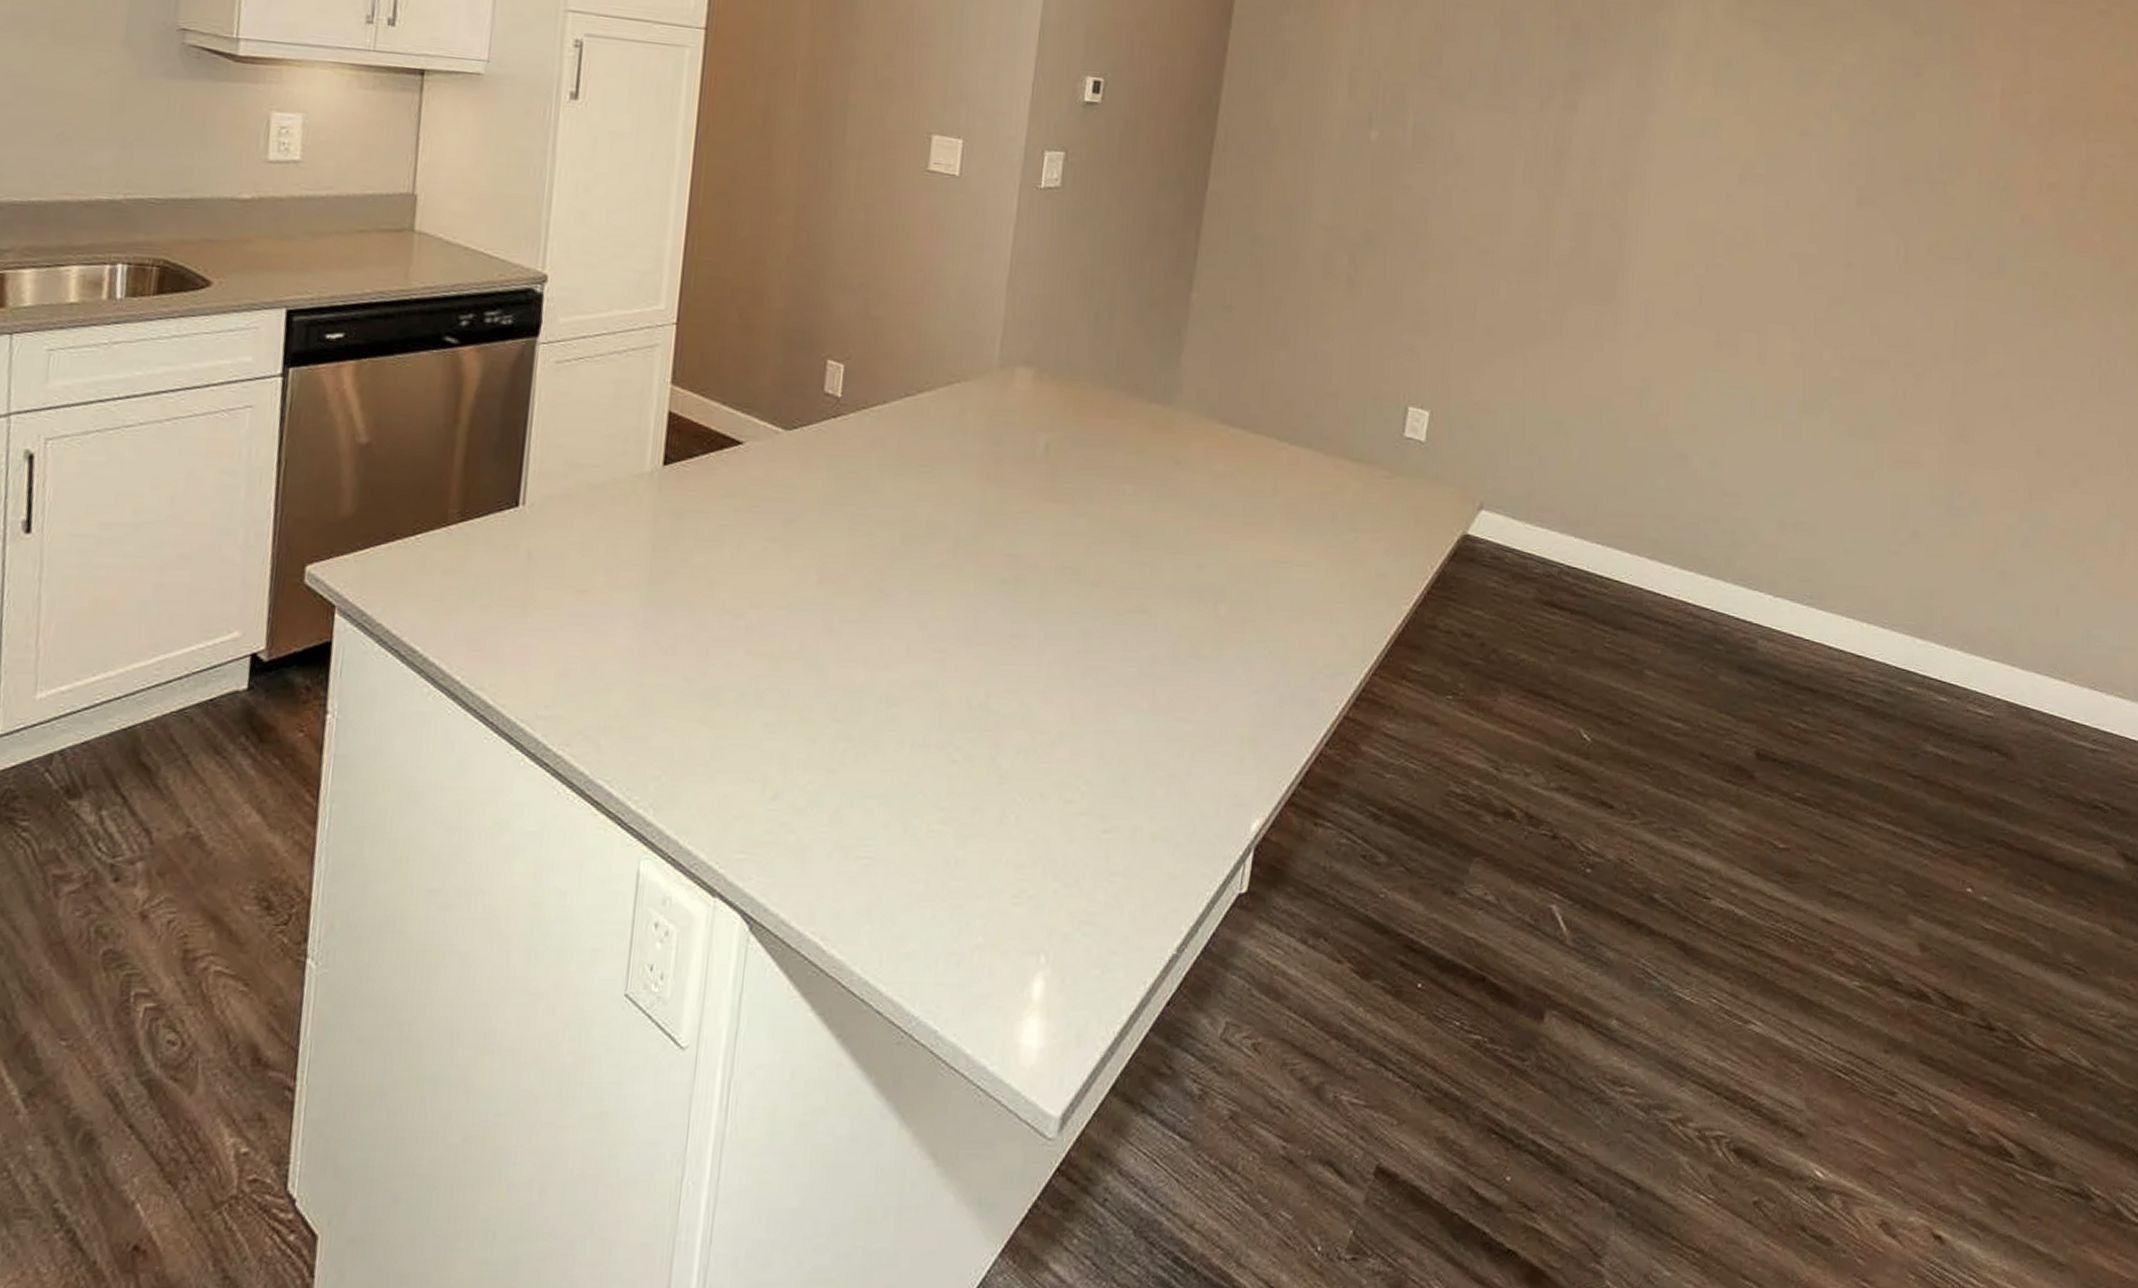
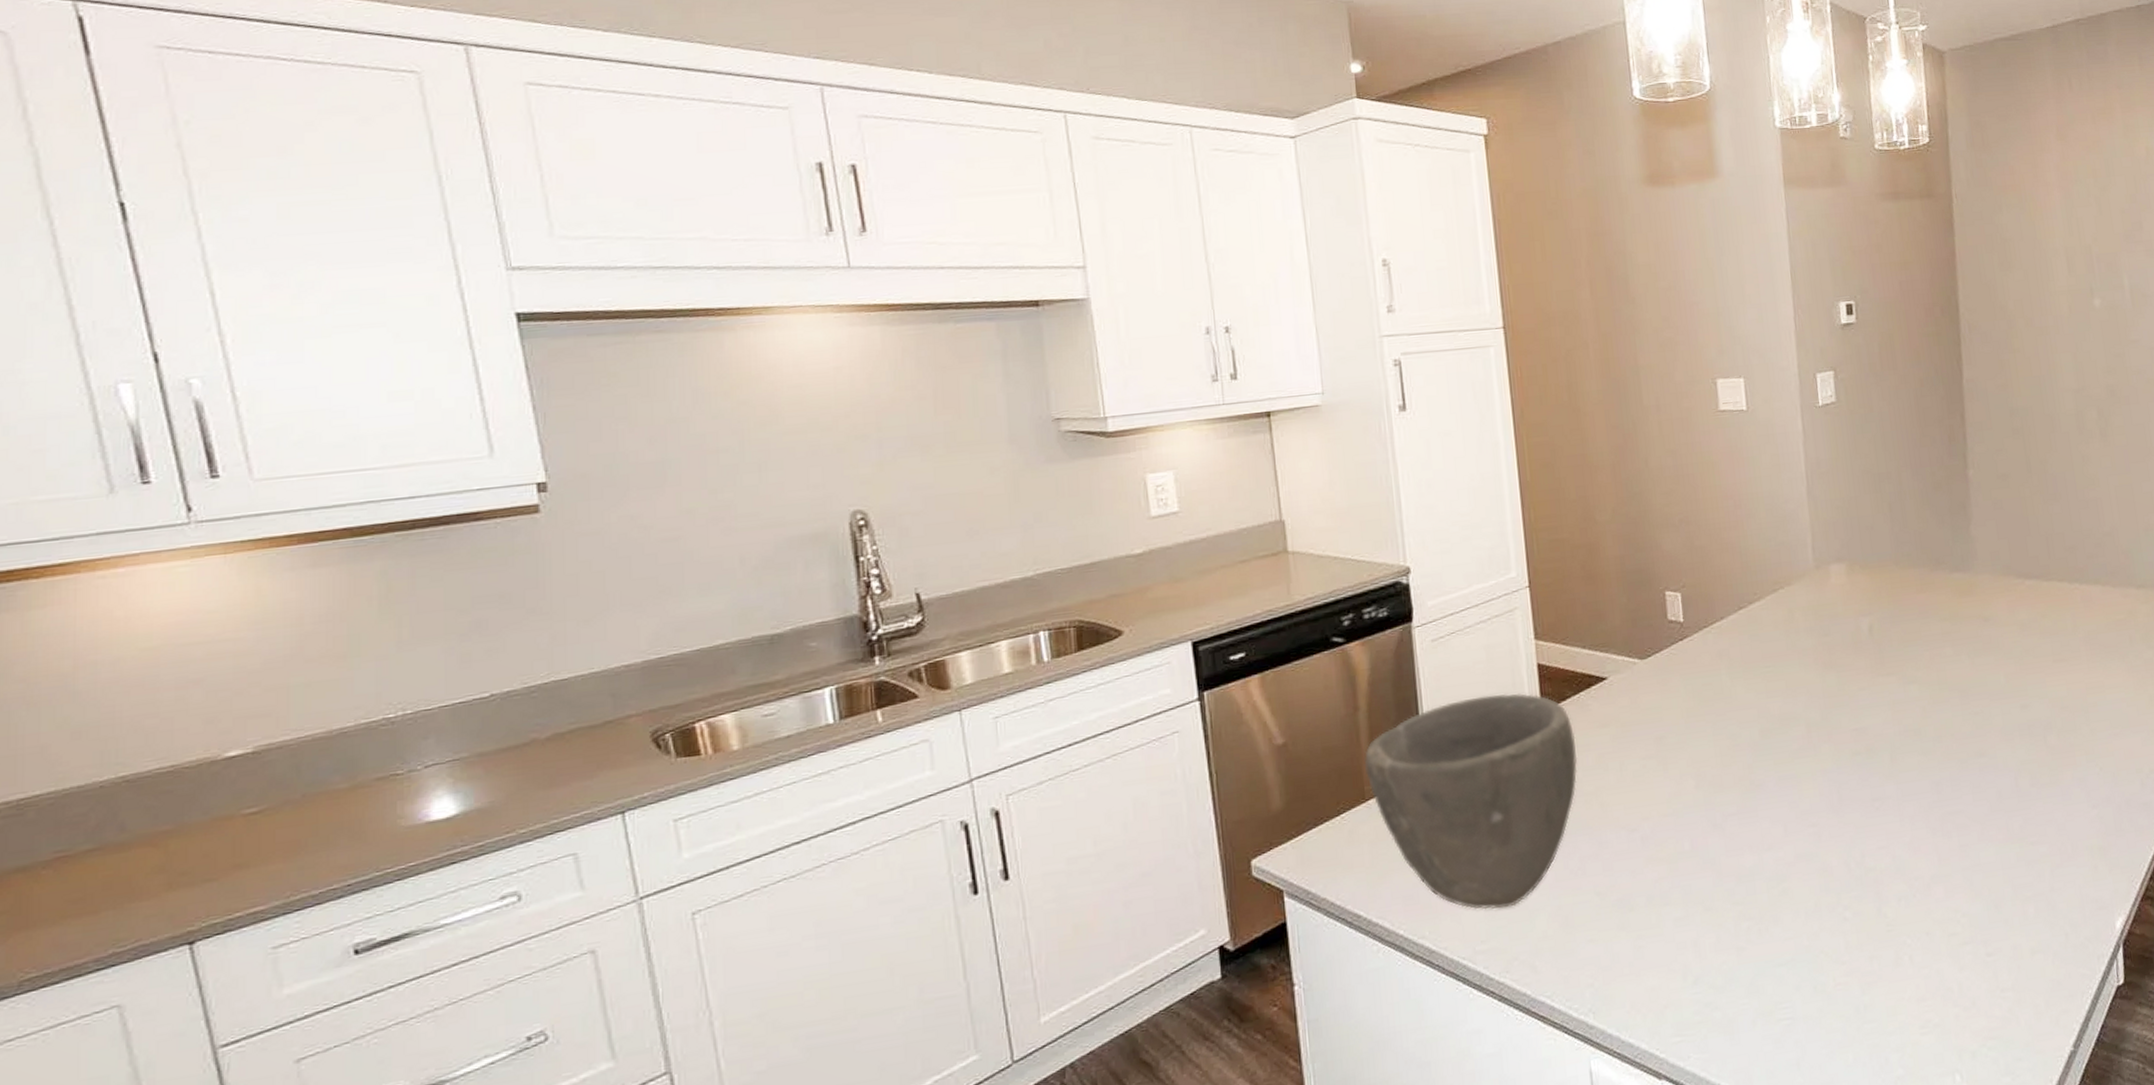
bowl: none [453,434,695,675] -> present [1364,693,1578,910]

